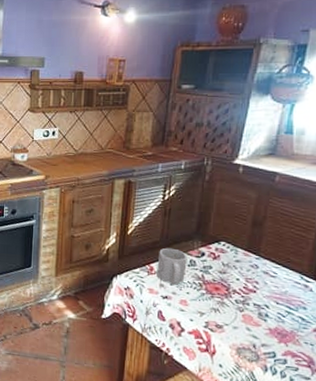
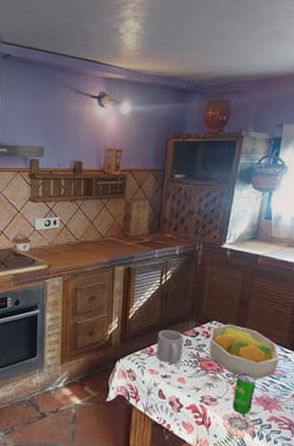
fruit bowl: none [216,246,299,309] -> present [209,324,280,379]
beverage can: none [241,300,269,346] -> present [232,373,255,414]

